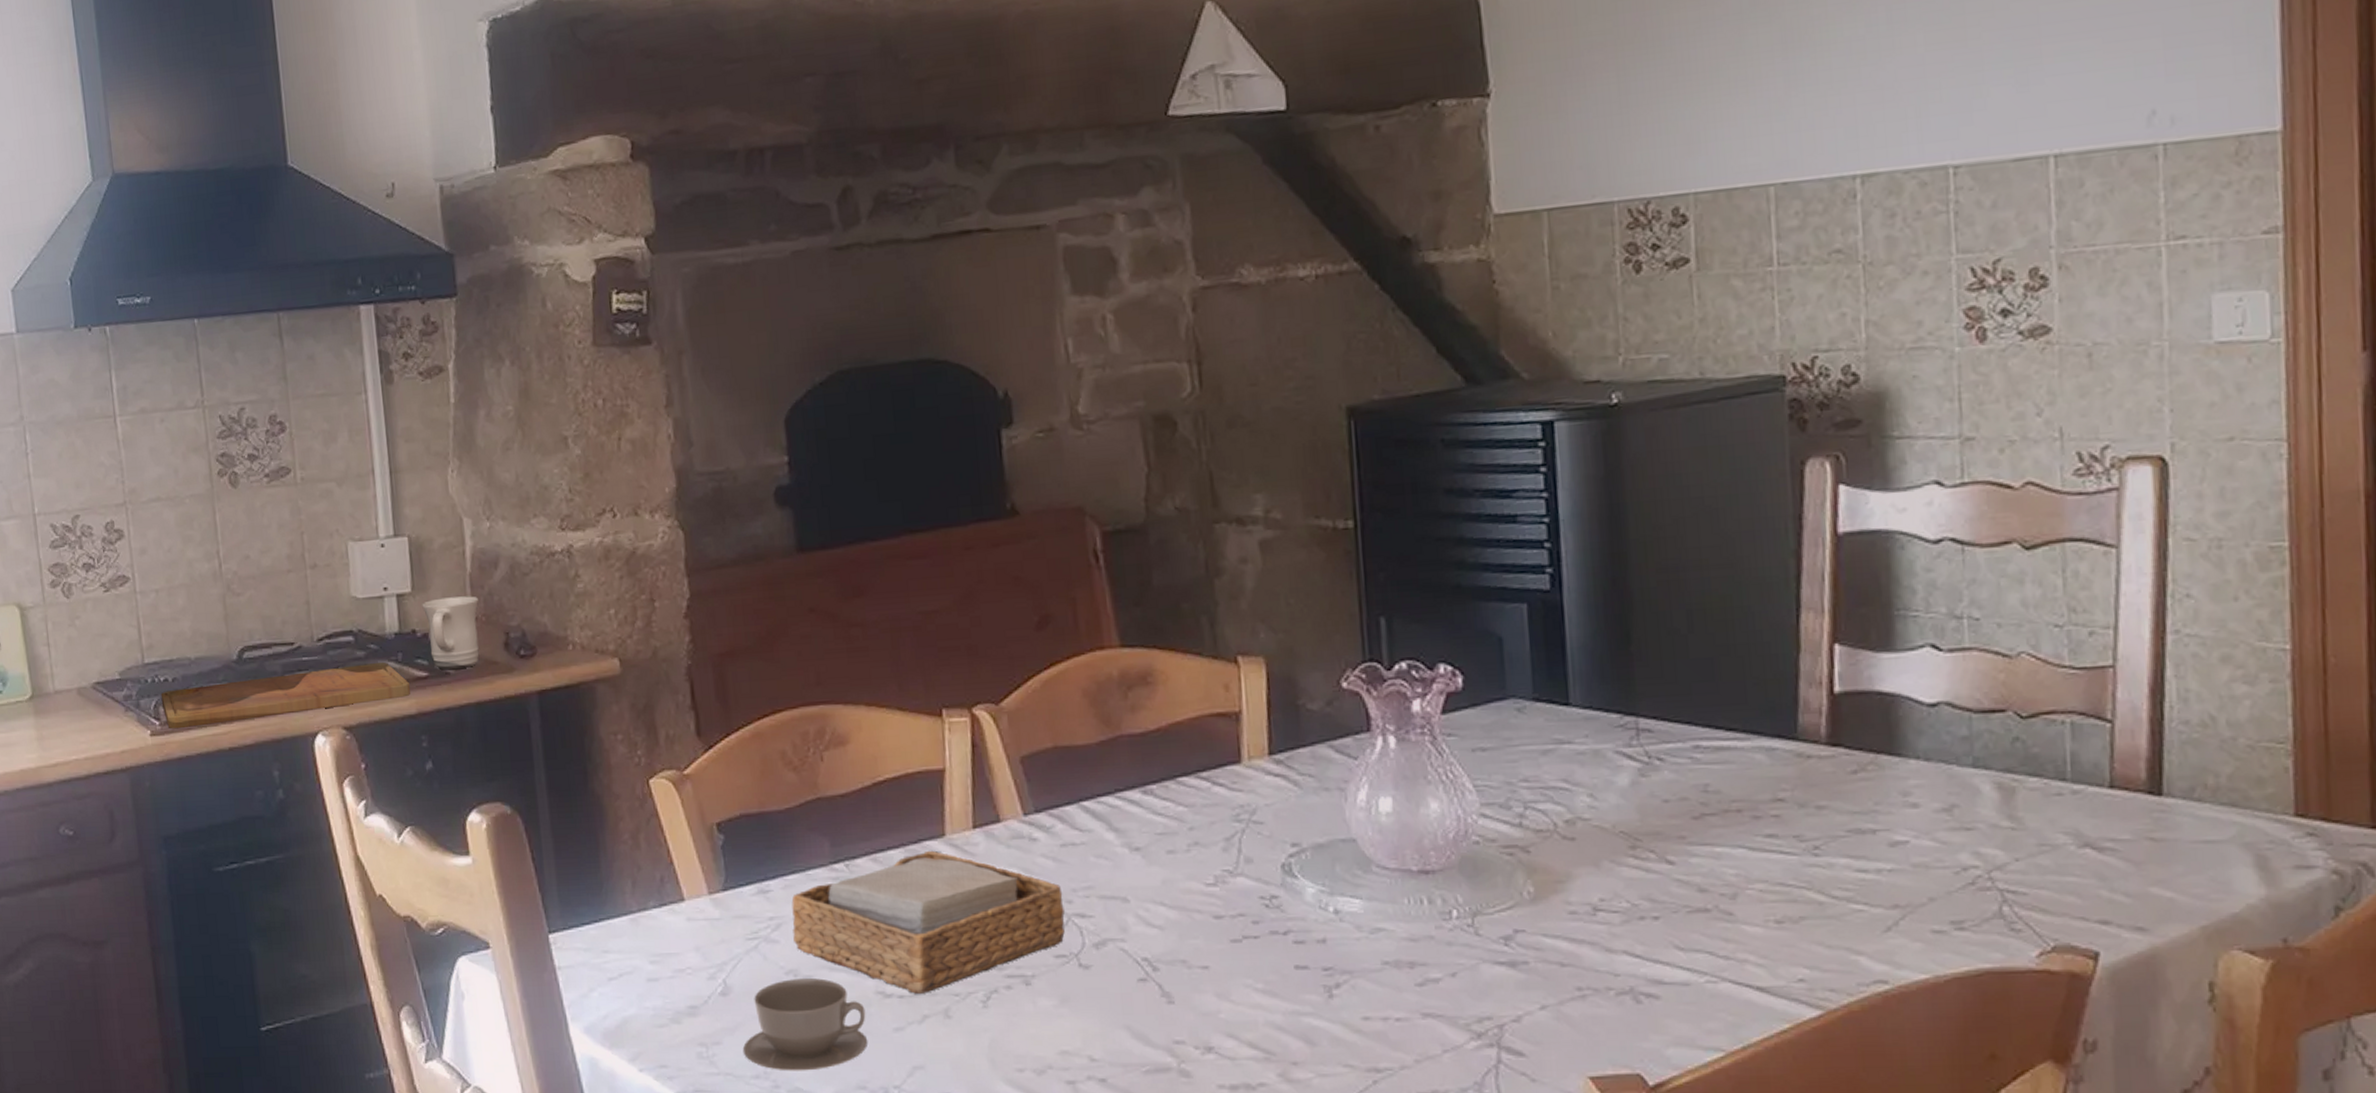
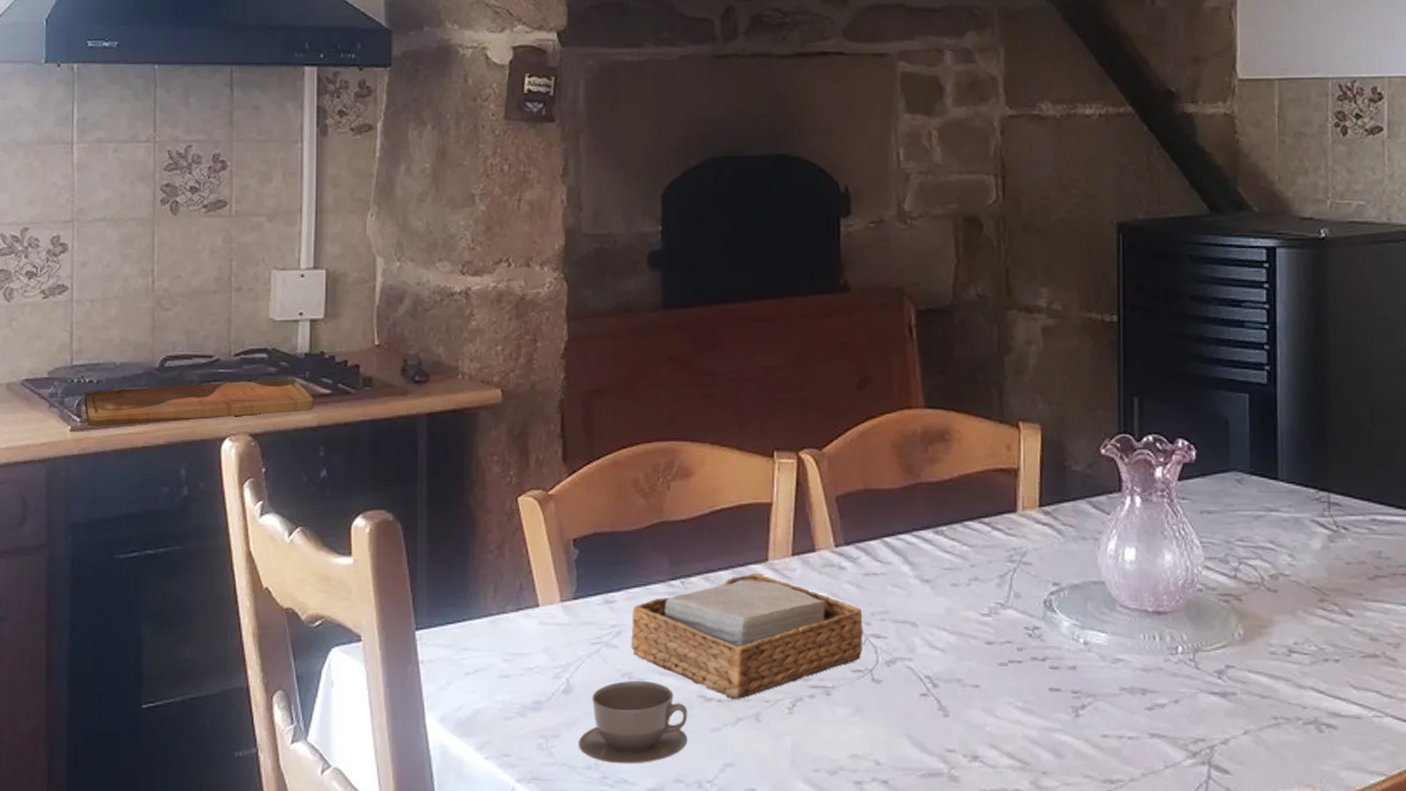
mug: present [422,596,480,671] -> none [332,325,384,390]

